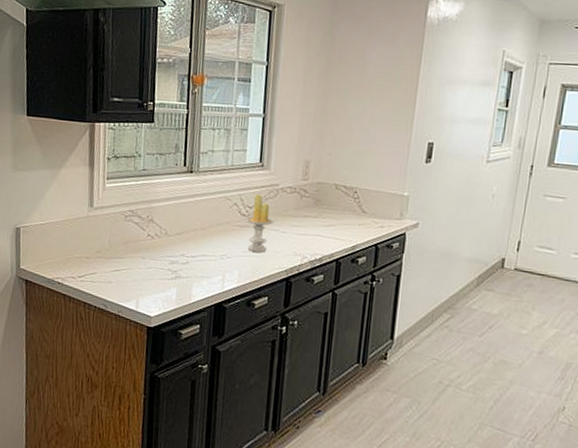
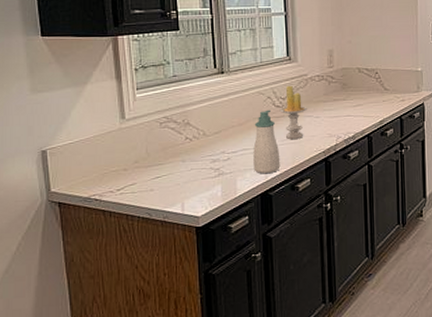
soap bottle: none [211,217,240,284] -> present [253,109,281,174]

